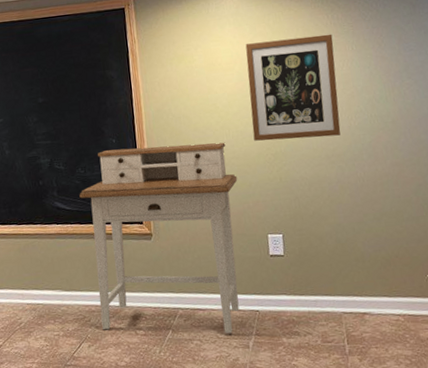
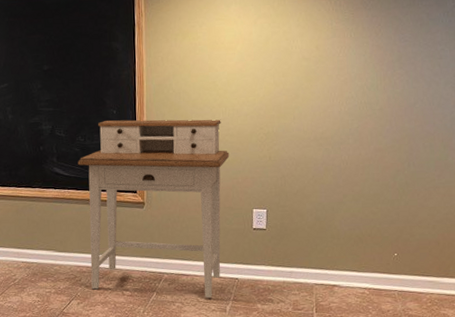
wall art: present [245,34,341,141] -> none [248,20,333,121]

